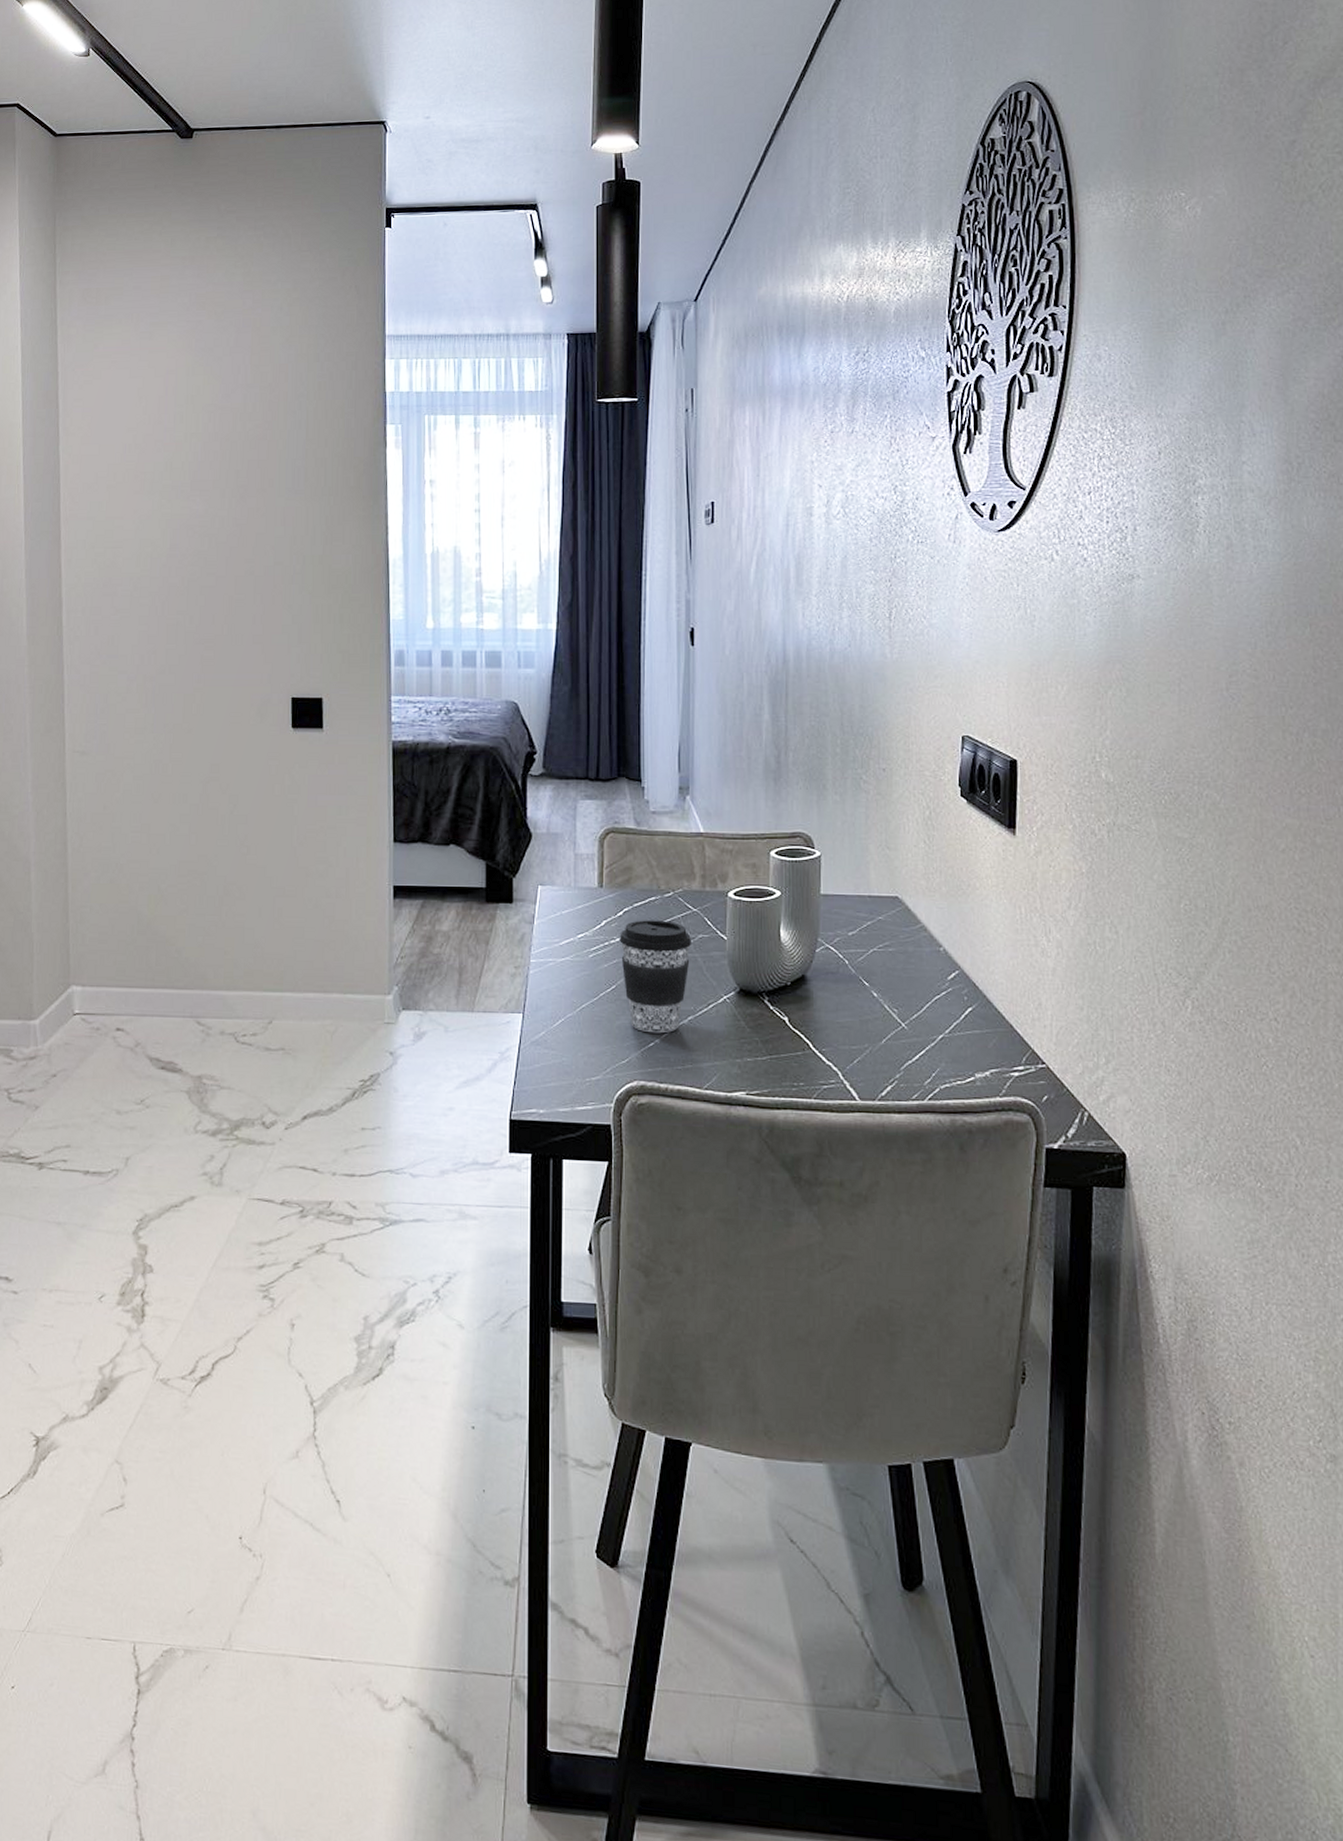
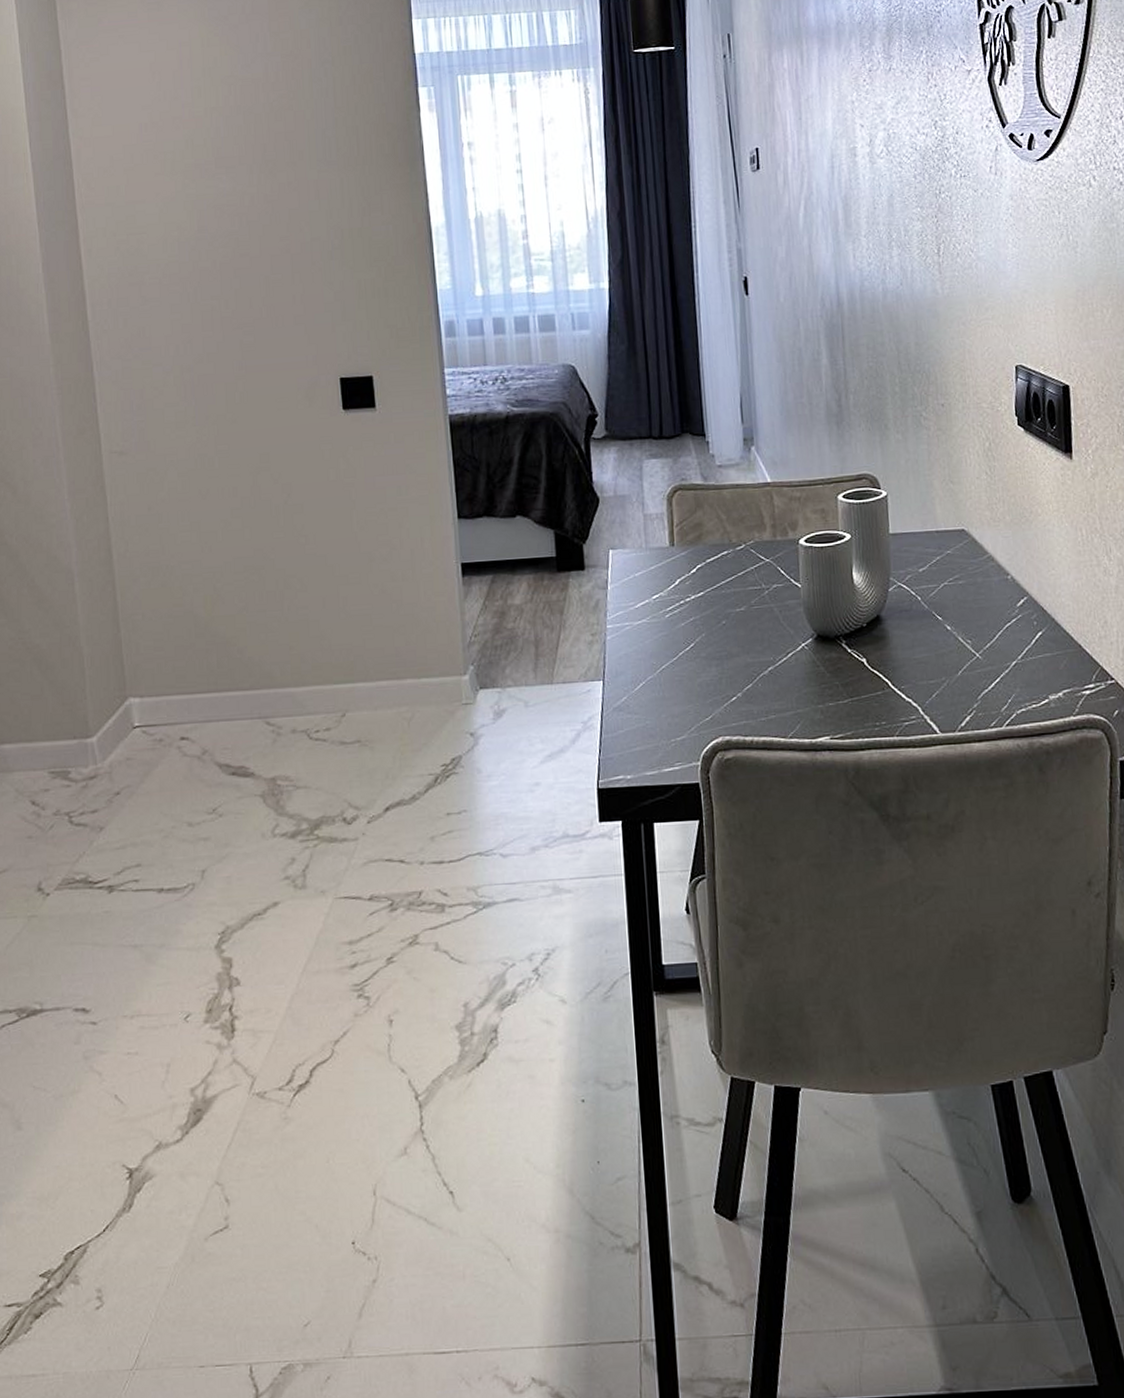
coffee cup: present [619,920,692,1034] -> none [694,573,768,688]

